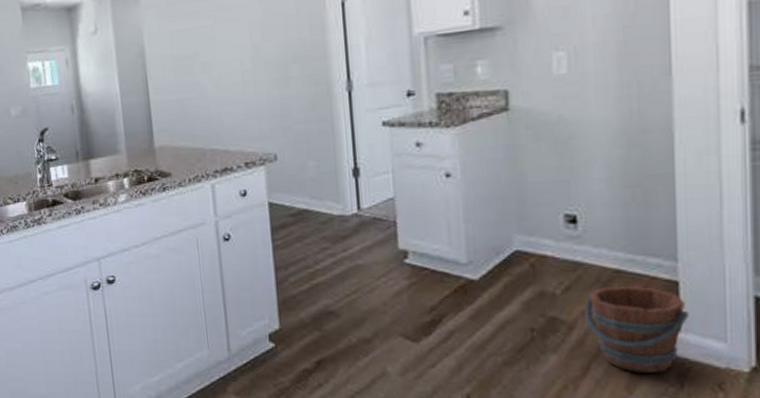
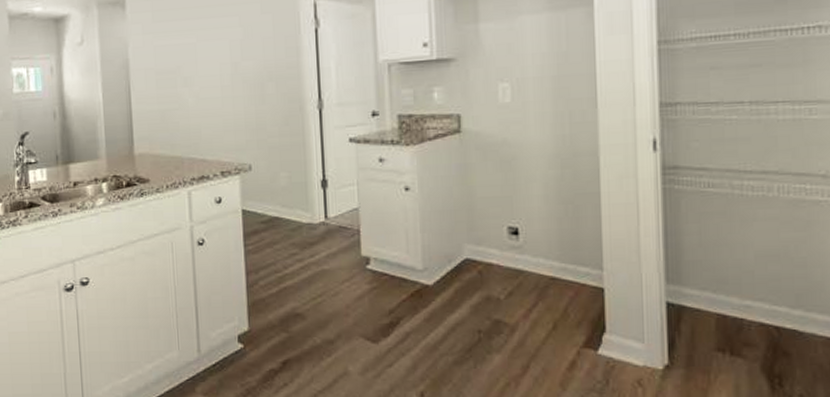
bucket: present [585,285,689,373] -> none [525,291,613,371]

